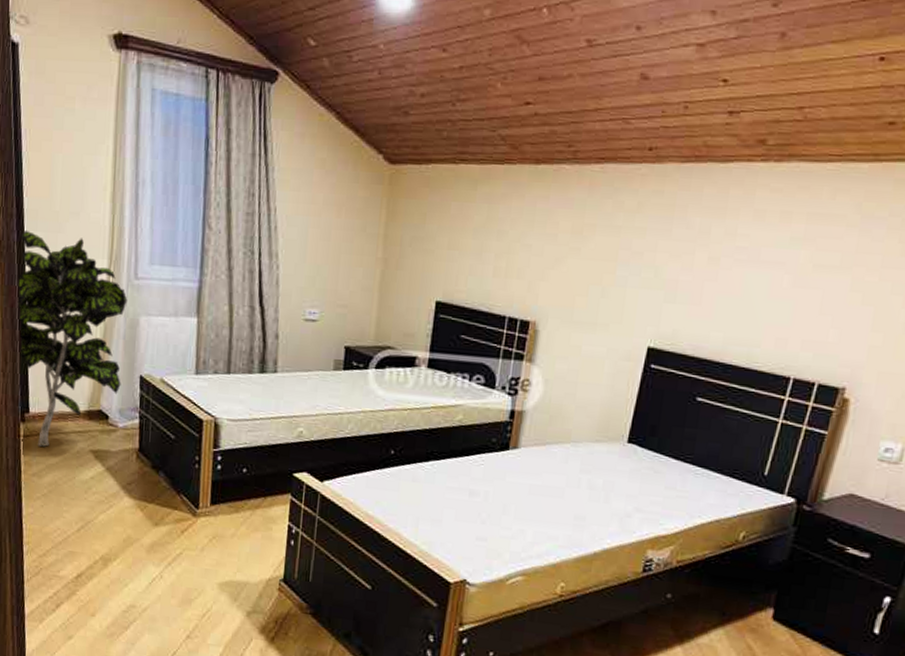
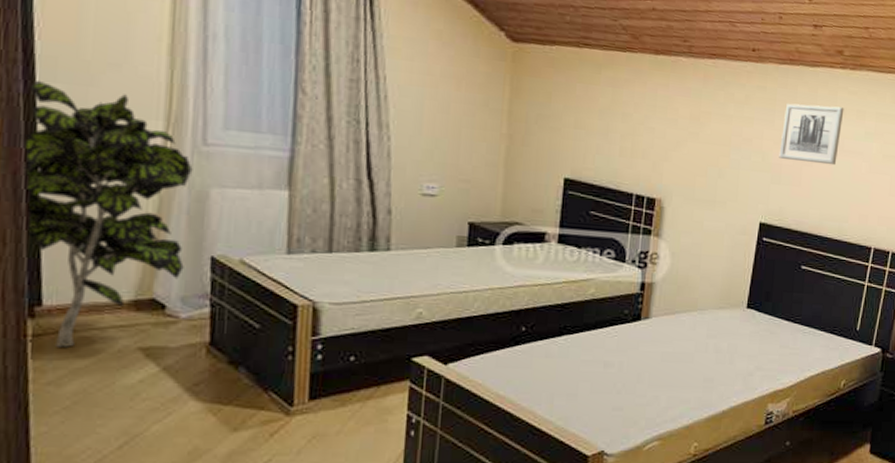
wall art: none [675,208,764,280] -> present [779,103,844,166]

